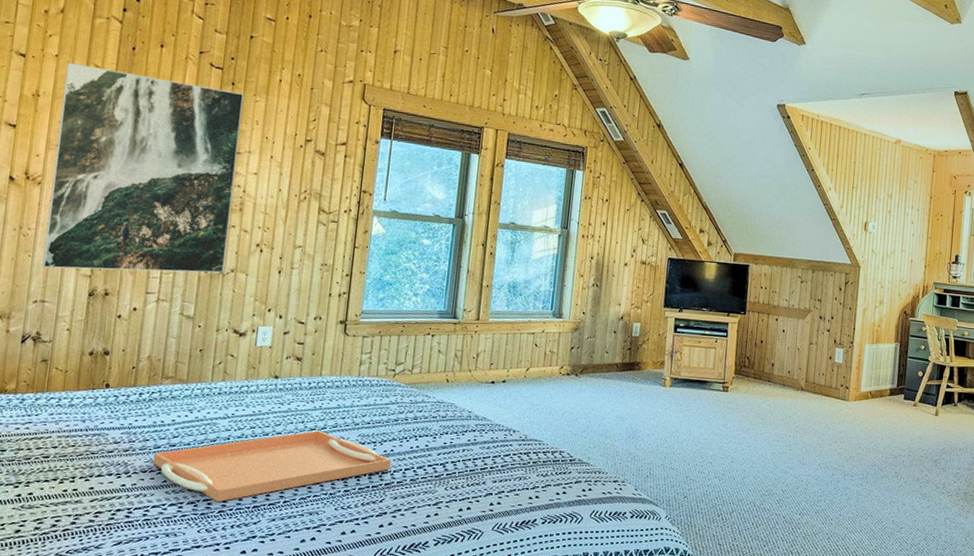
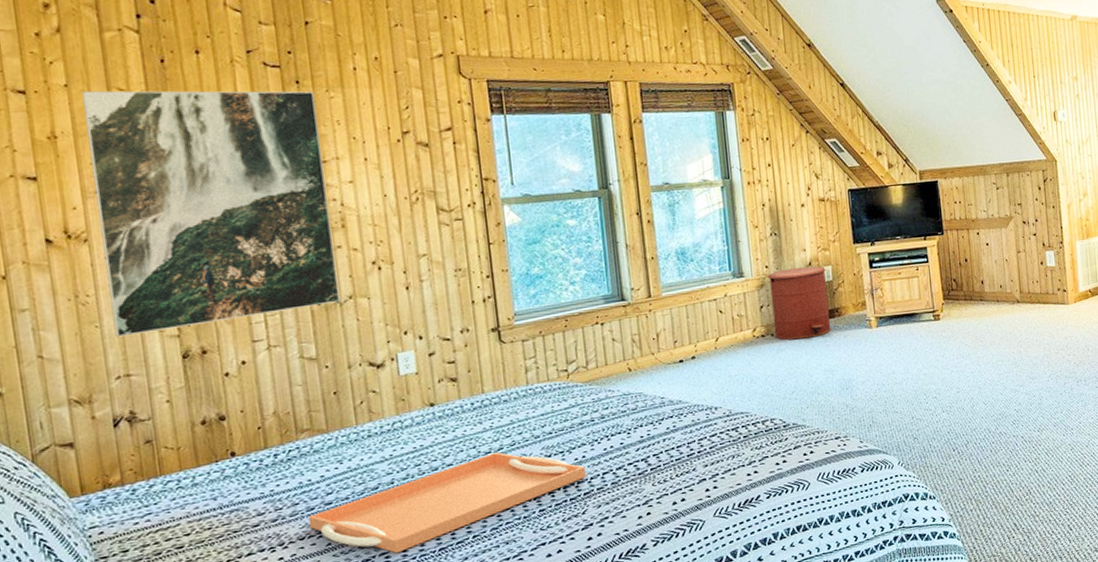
trash can: none [578,318,635,385] -> present [768,266,831,340]

